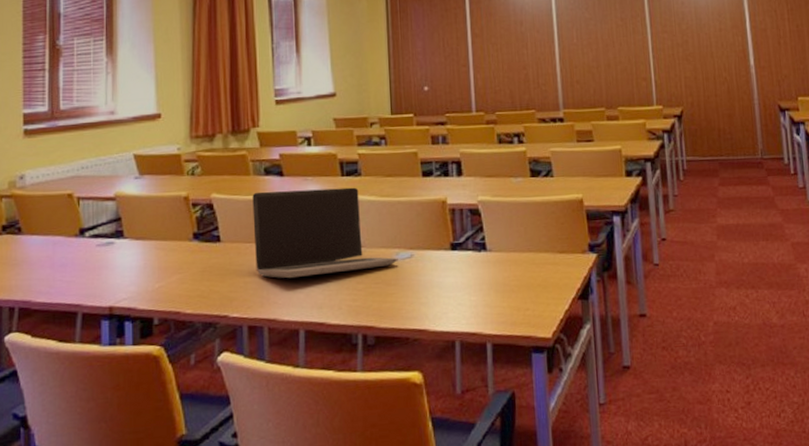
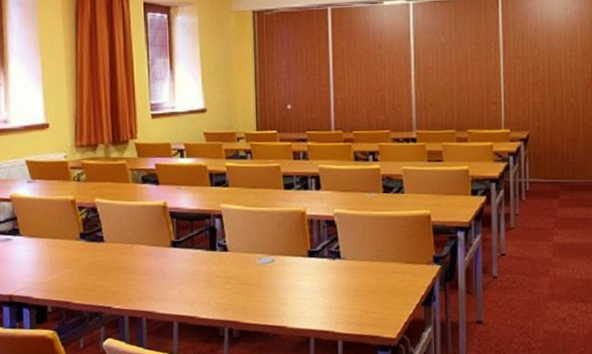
laptop computer: present [252,187,398,279] -> none [131,197,261,277]

